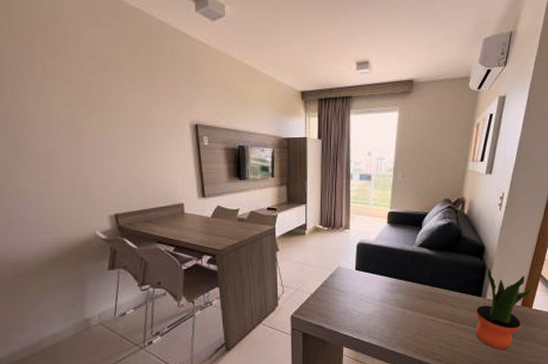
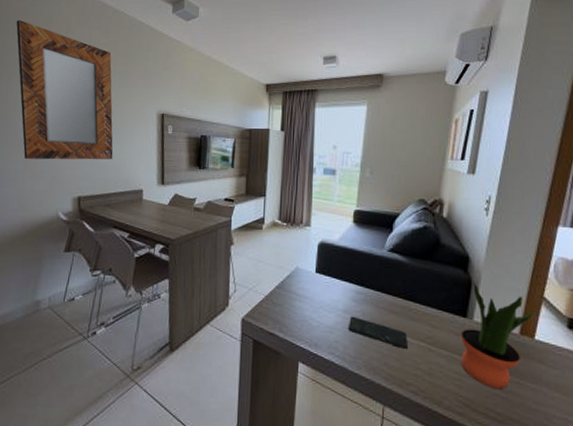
home mirror: none [9,15,148,177] -> present [16,19,113,160]
smartphone: none [384,304,435,328] -> present [348,316,409,350]

